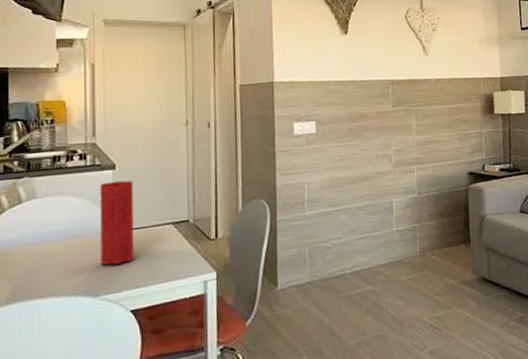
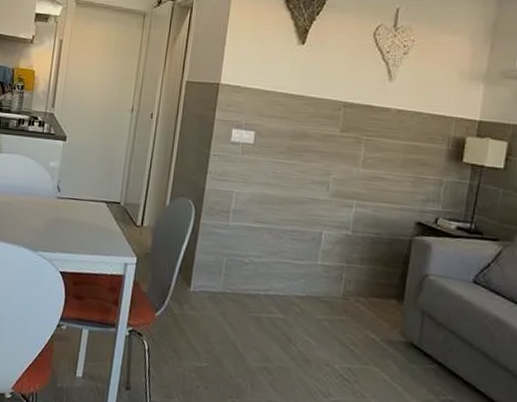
vase: present [99,180,135,265] -> none [42,151,79,228]

